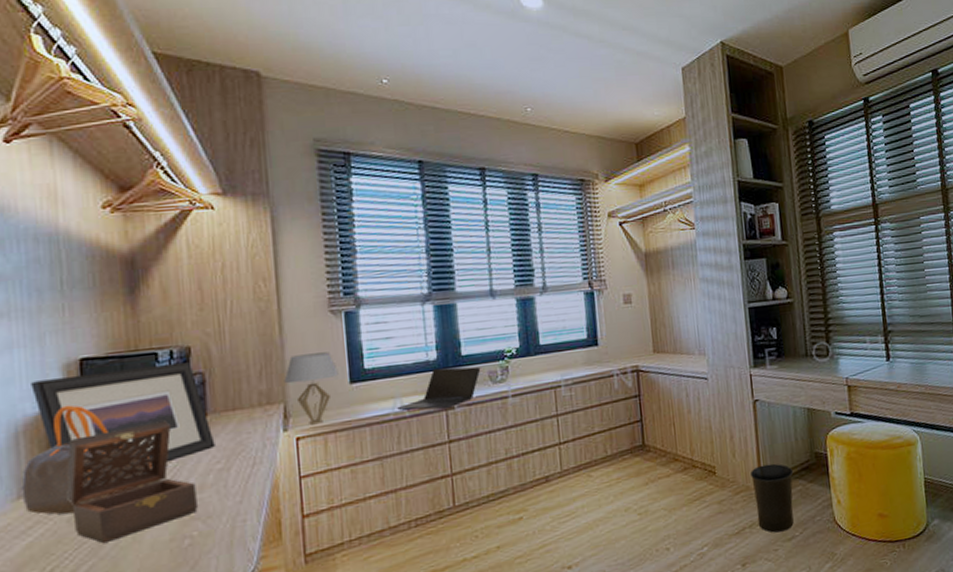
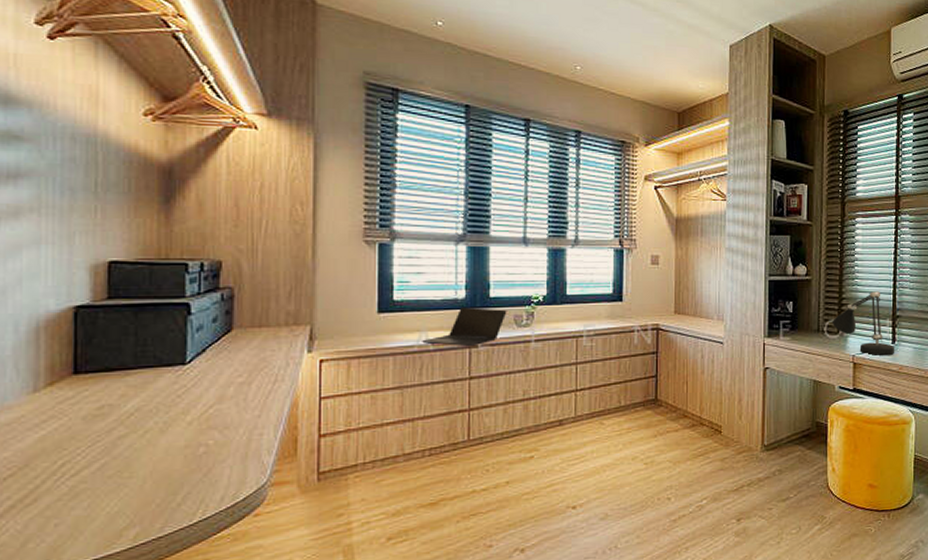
handbag: present [21,405,152,515] -> none [38,305,173,412]
picture frame: present [31,362,215,467] -> none [56,276,238,374]
jewelry box: present [66,420,198,543] -> none [84,330,215,443]
table lamp: present [284,352,339,426] -> none [312,280,367,349]
waste bin: present [751,463,794,533] -> none [754,428,794,493]
desk lamp: none [820,307,891,376] -> present [833,291,895,356]

